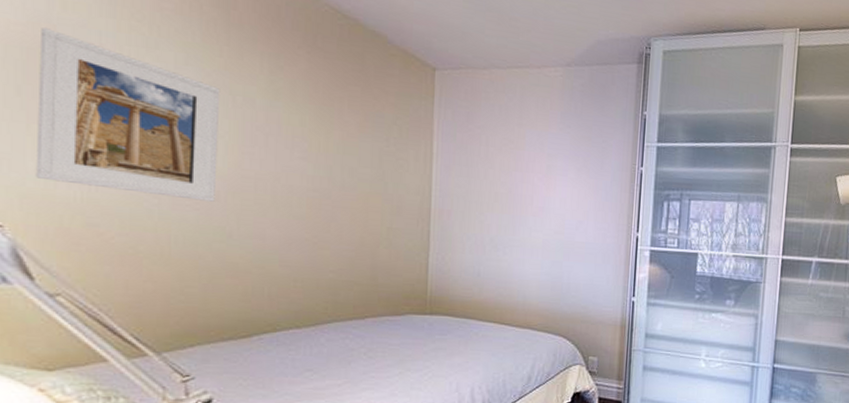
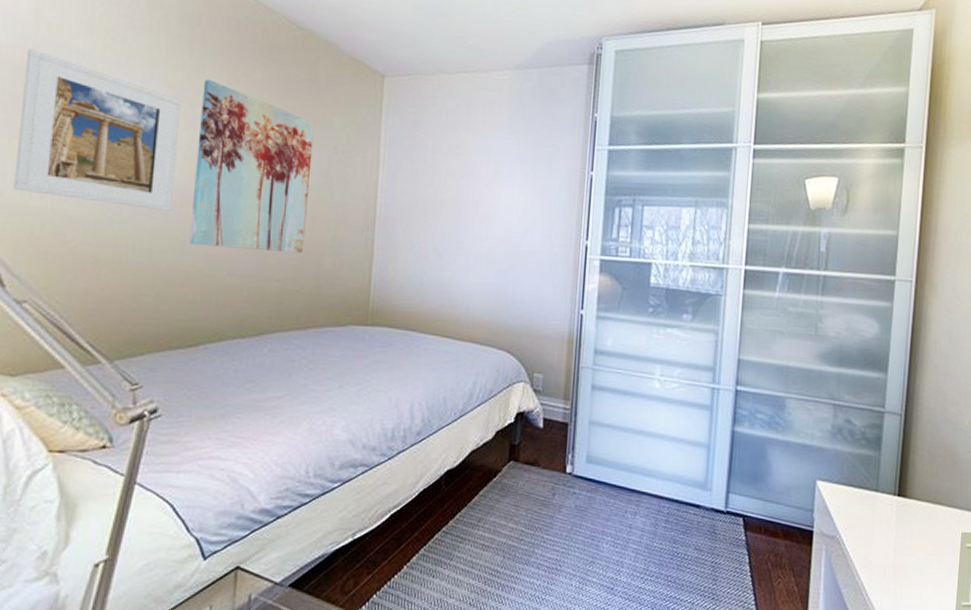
wall art: none [236,67,365,244] -> present [189,80,315,253]

